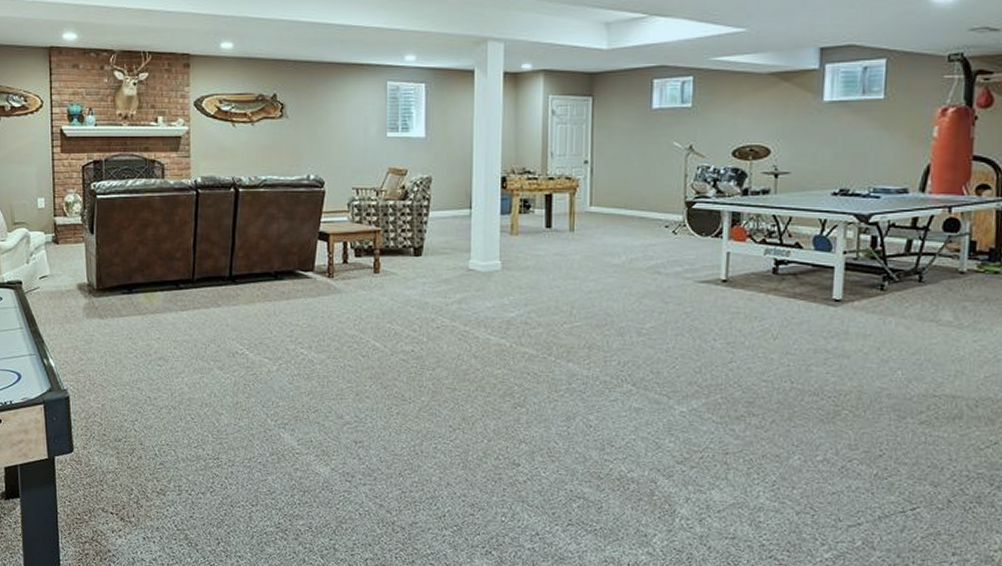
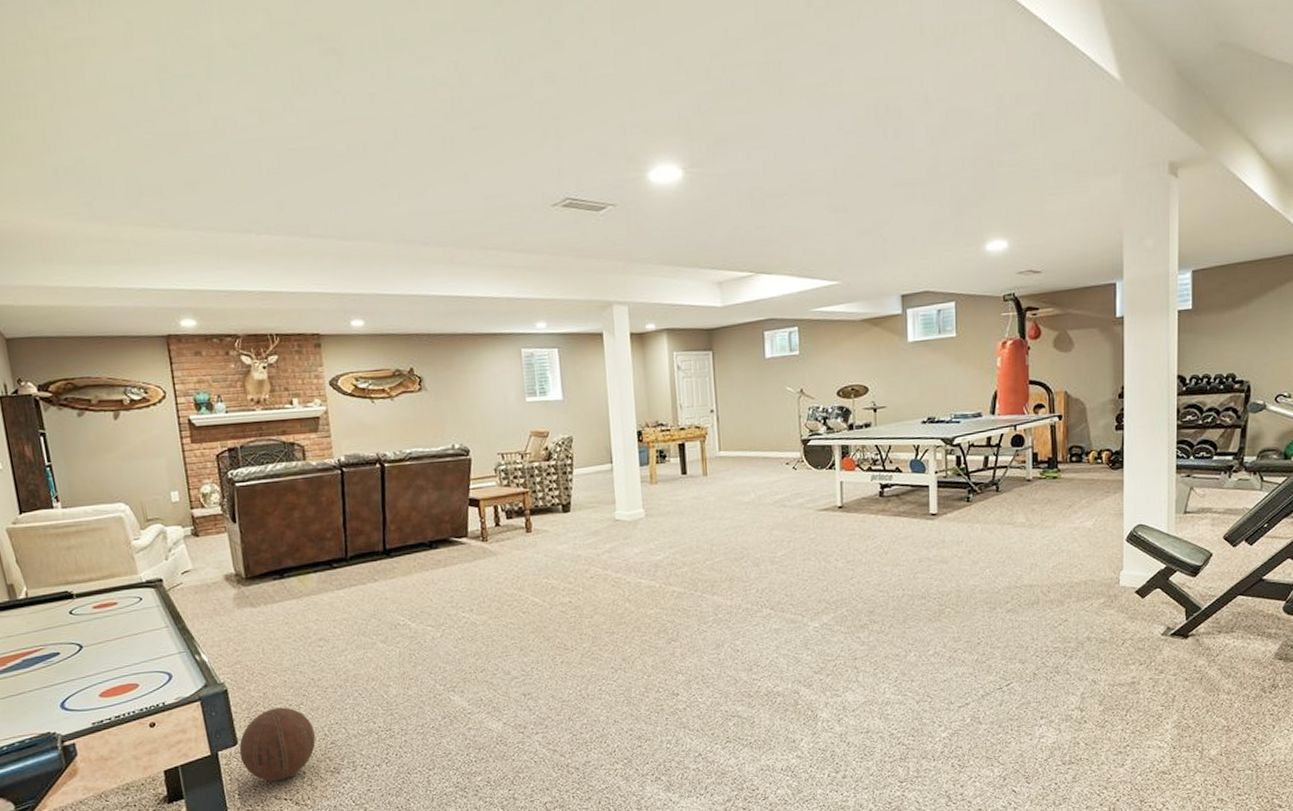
basketball: none [74,421,146,494] -> present [239,707,316,781]

